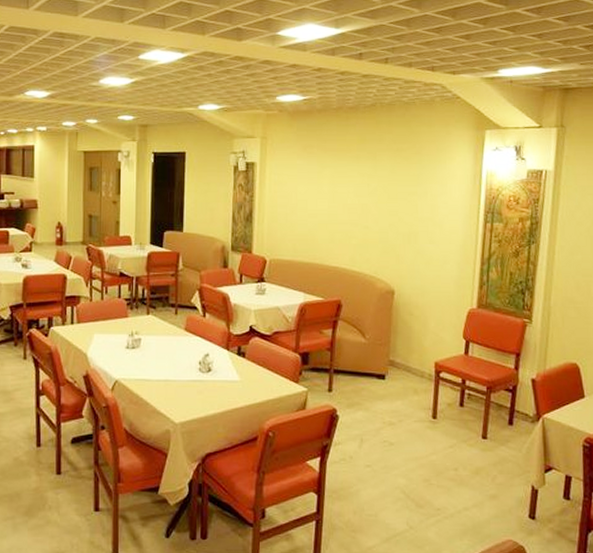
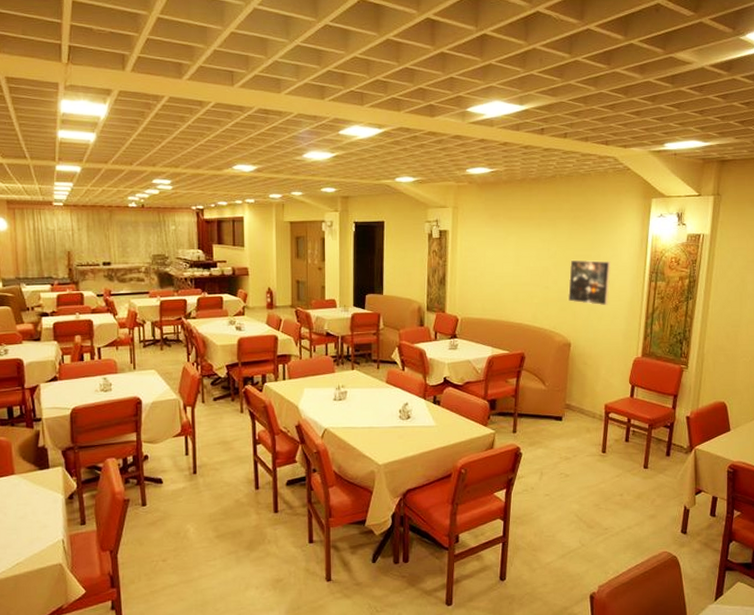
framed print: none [390,196,440,249] -> present [567,259,611,306]

